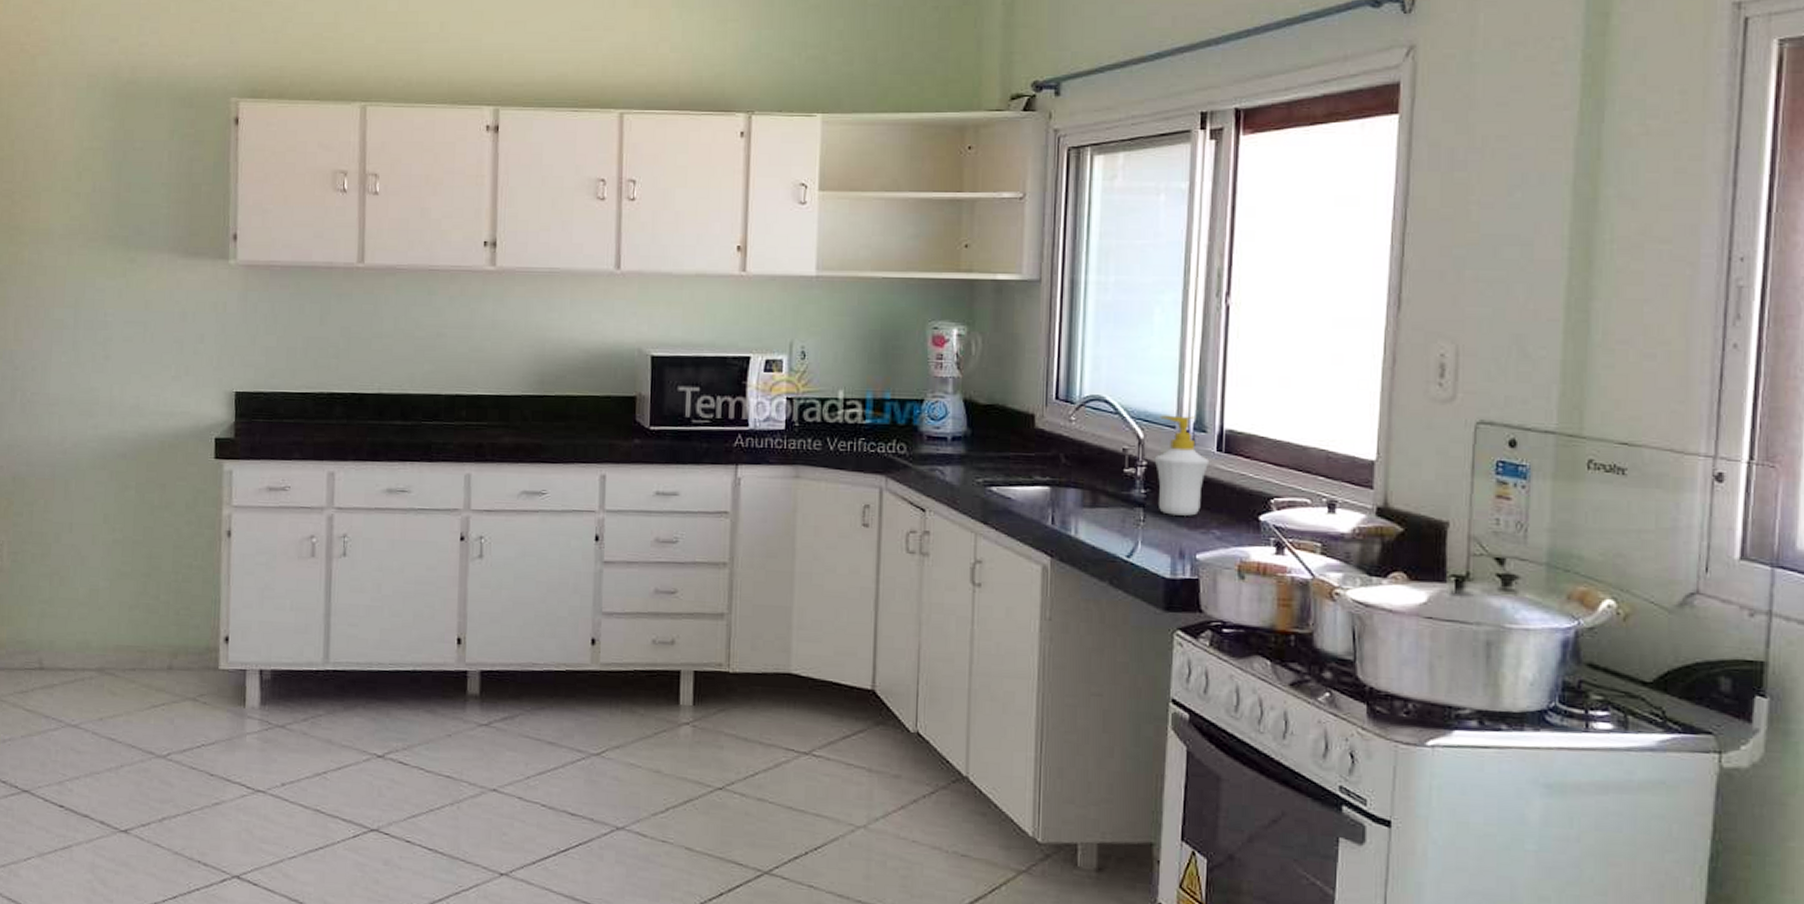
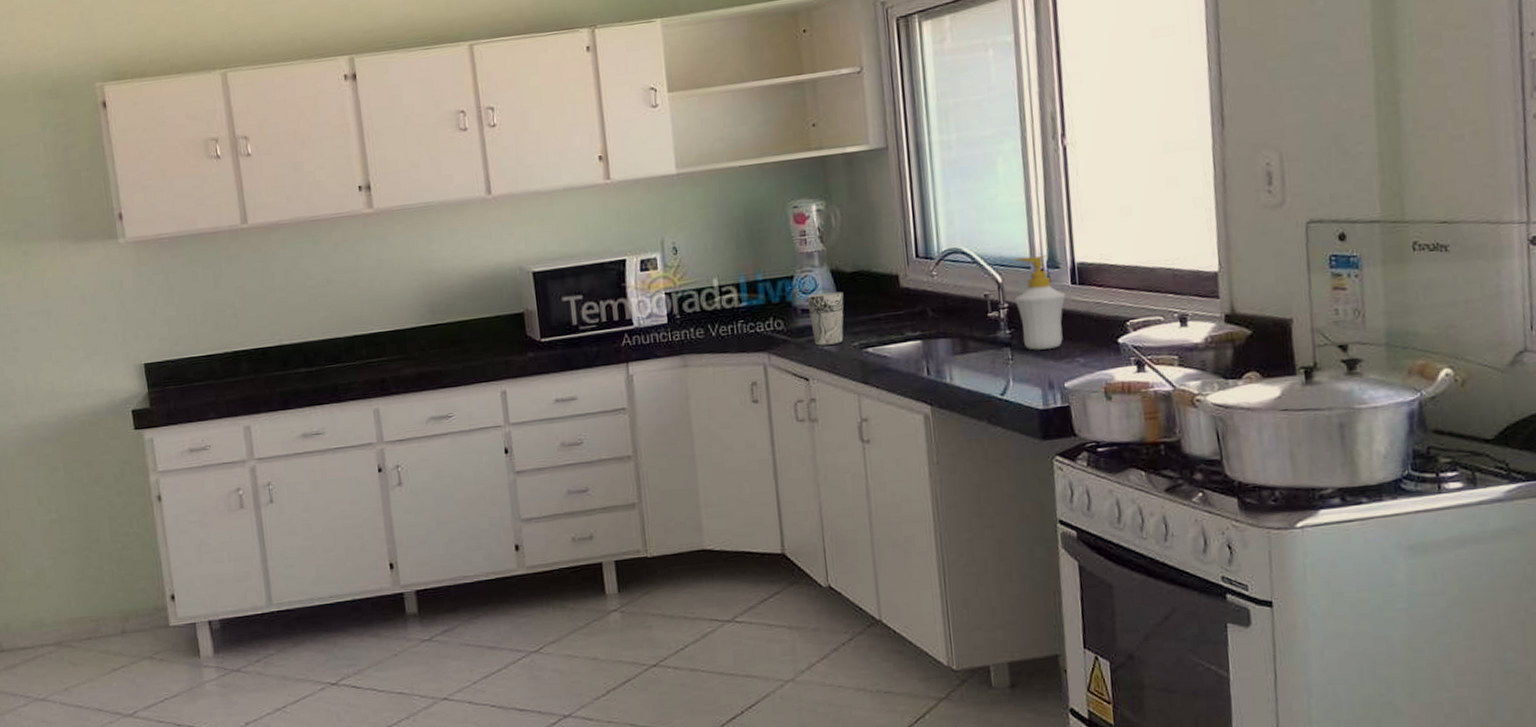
cup: none [934,422,974,478] -> present [806,291,844,346]

